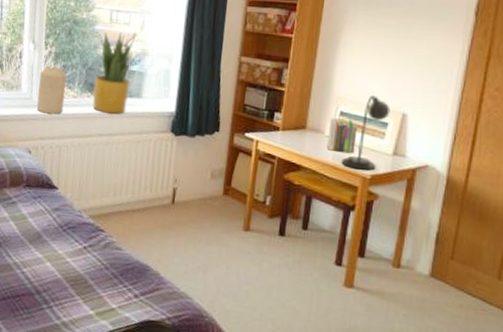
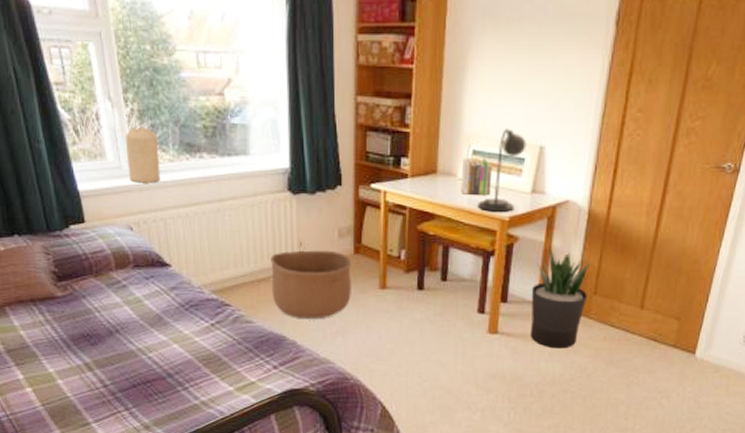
planter: present [92,31,136,115] -> none [187,78,234,178]
basket: none [143,186,221,253] -> present [270,250,352,318]
planter: none [386,205,449,311] -> present [531,245,591,349]

